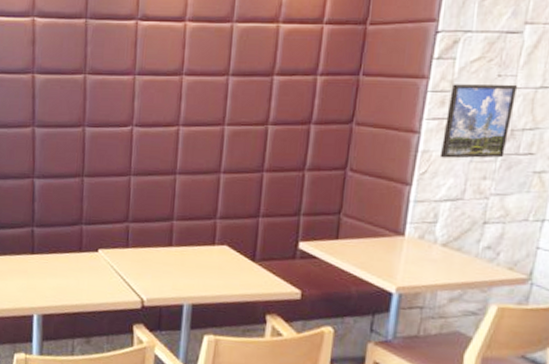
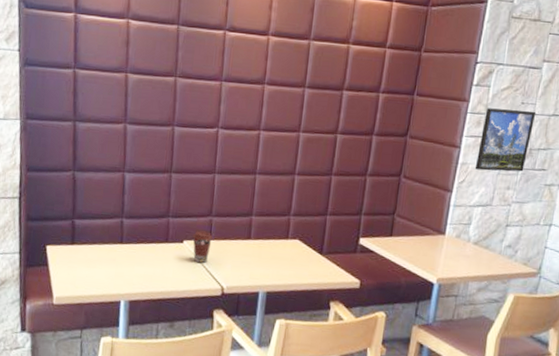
coffee cup: none [108,238,131,274] -> present [193,231,213,264]

